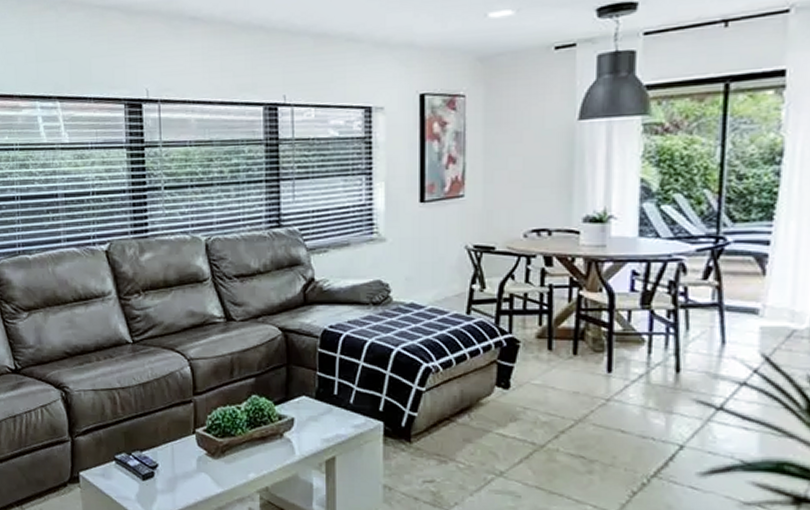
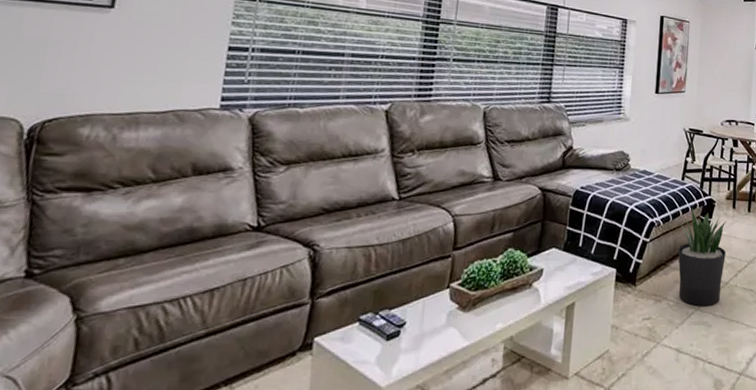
planter: none [466,349,539,473] -> present [678,207,726,307]

